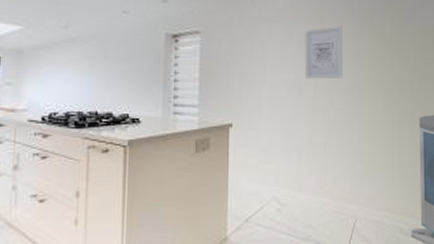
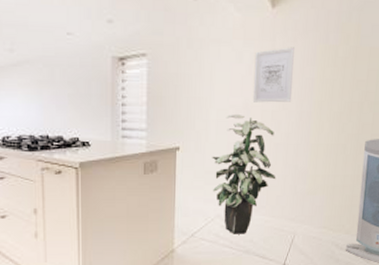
indoor plant: none [266,91,333,219] -> present [212,114,276,234]

